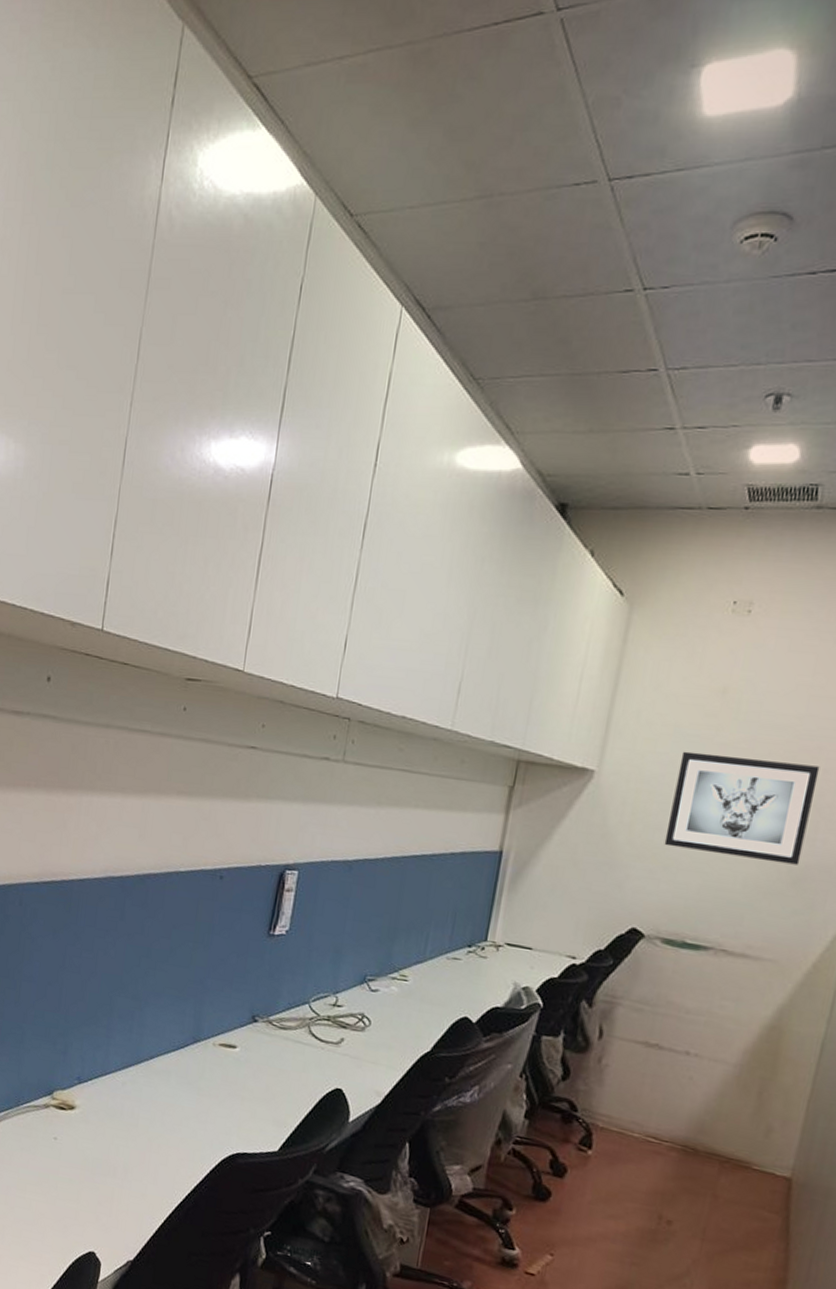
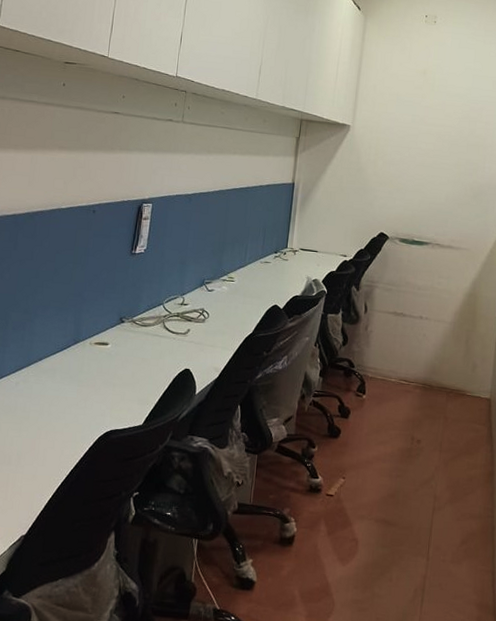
wall art: present [664,751,820,865] -> none [396,111,483,185]

